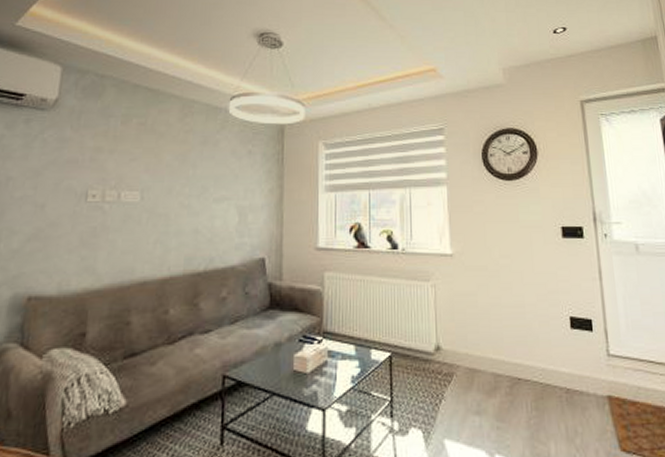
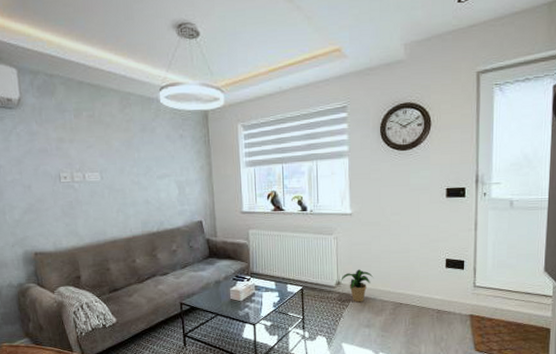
potted plant: none [440,329,483,377] -> present [341,269,374,303]

